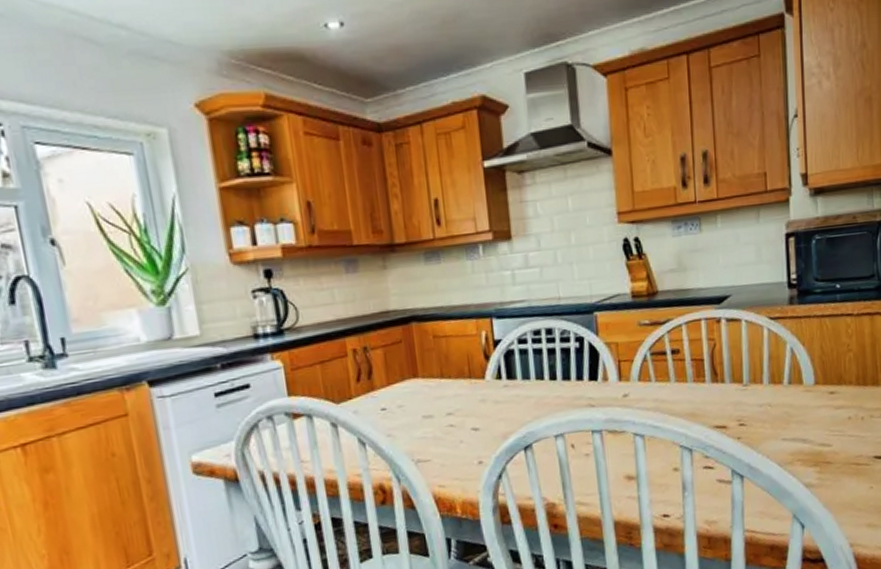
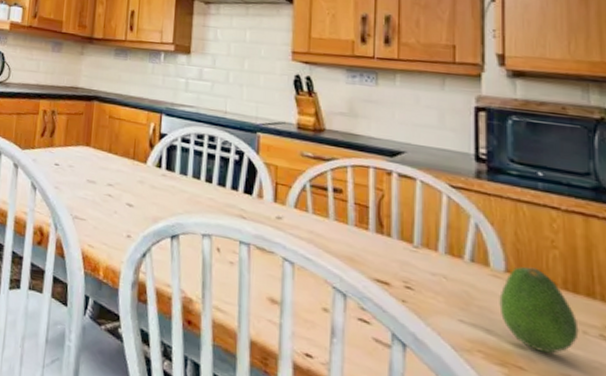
fruit: none [811,373,868,444] -> present [499,266,579,354]

